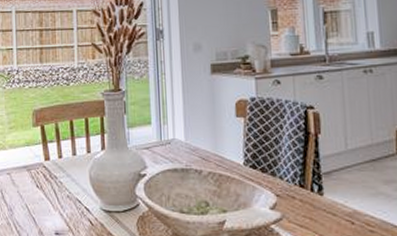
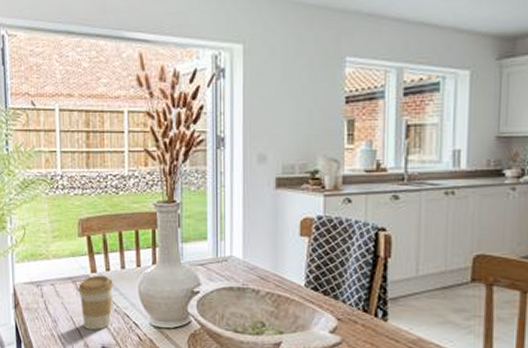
coffee cup: none [33,162,66,217] -> present [78,275,114,330]

